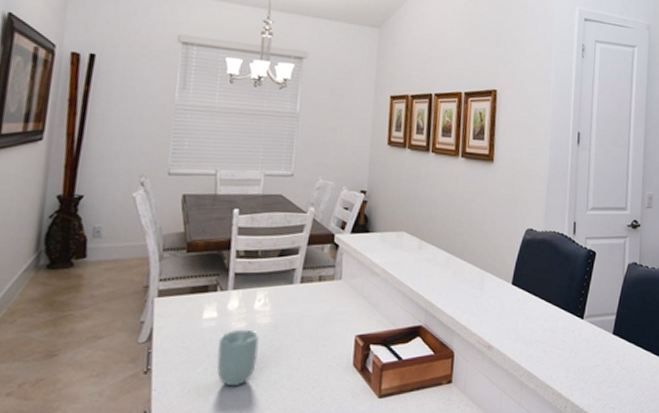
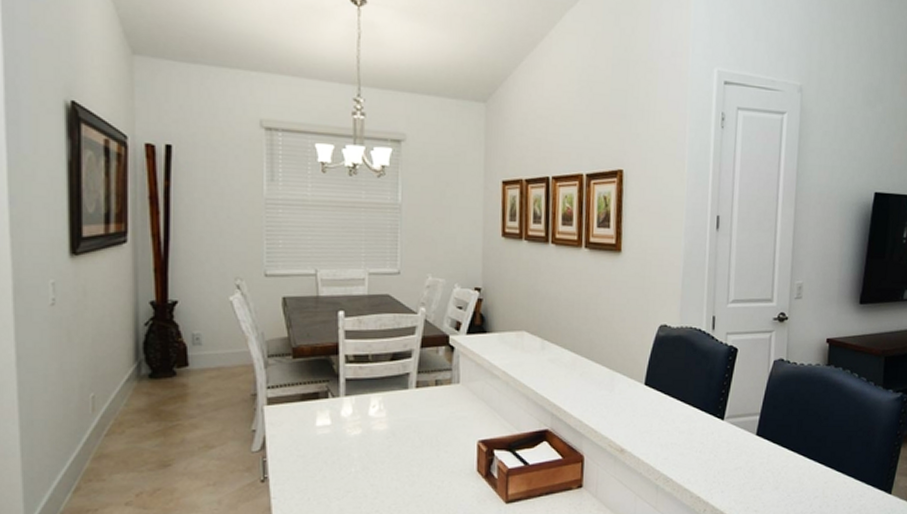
cup: present [216,329,260,387] -> none [333,436,377,494]

